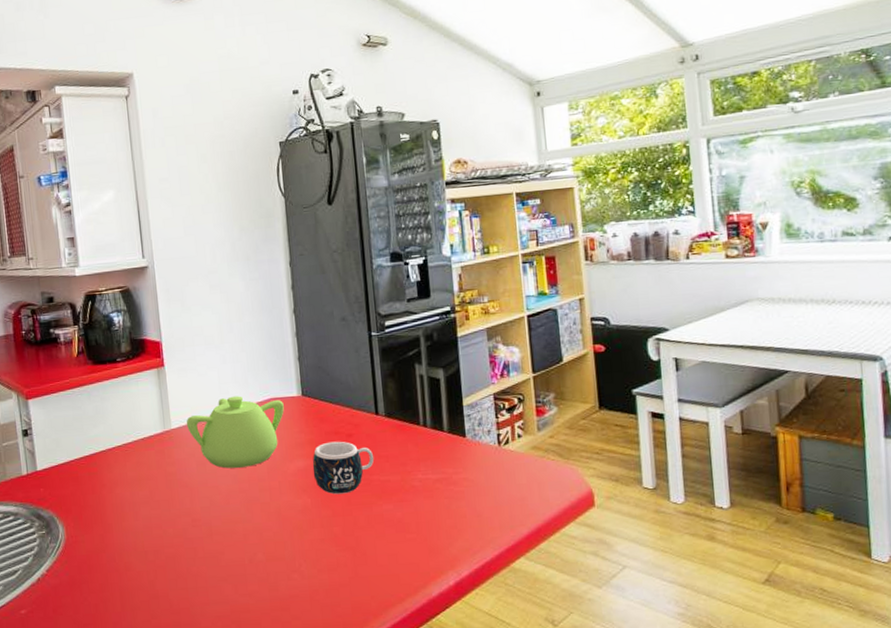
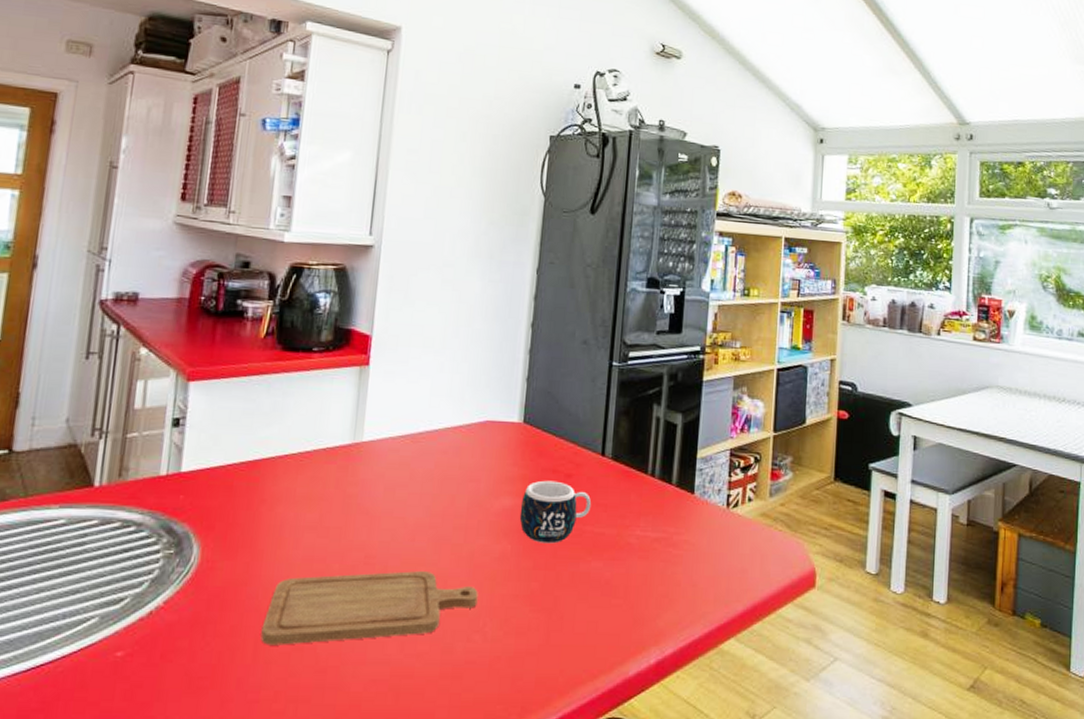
chopping board: none [123,527,291,596] -> present [260,571,478,645]
teapot: present [186,396,284,469] -> none [381,412,501,499]

